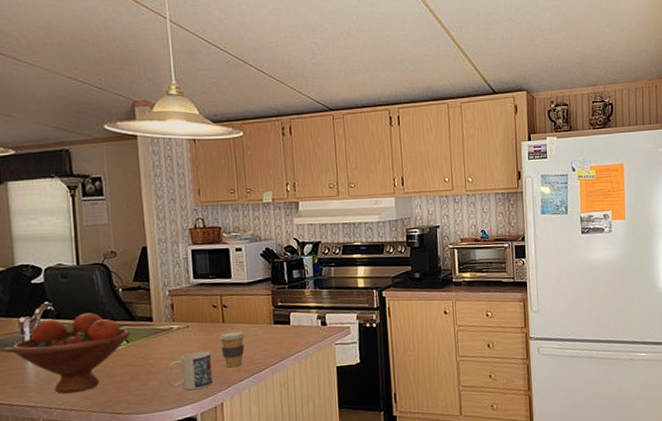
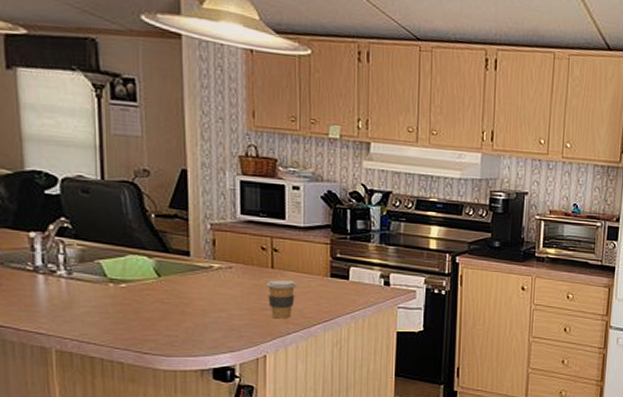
fruit bowl: present [11,312,131,394] -> none [18,236,163,325]
mug: present [166,351,212,390] -> none [203,296,255,338]

